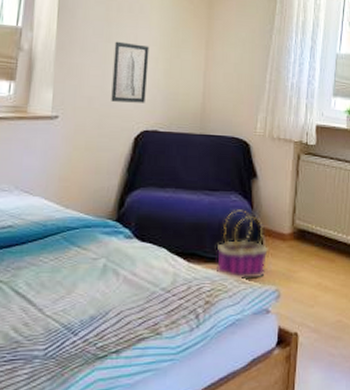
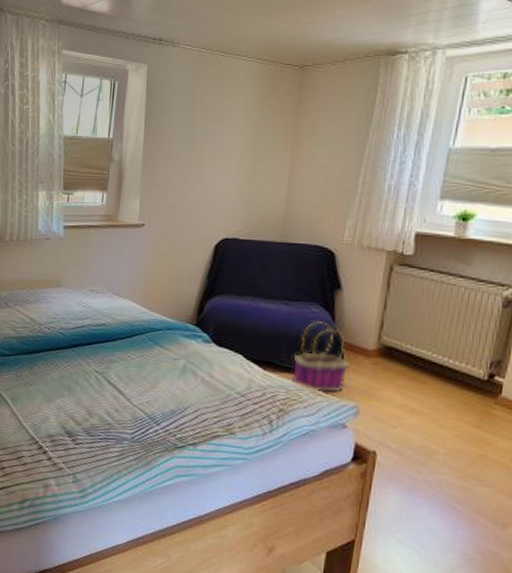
wall art: present [111,41,150,103] -> none [193,147,233,211]

